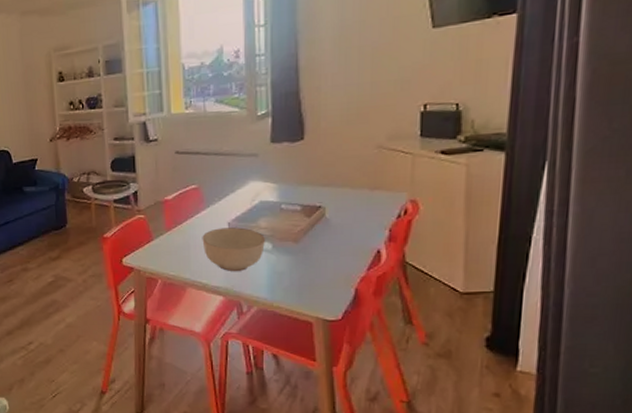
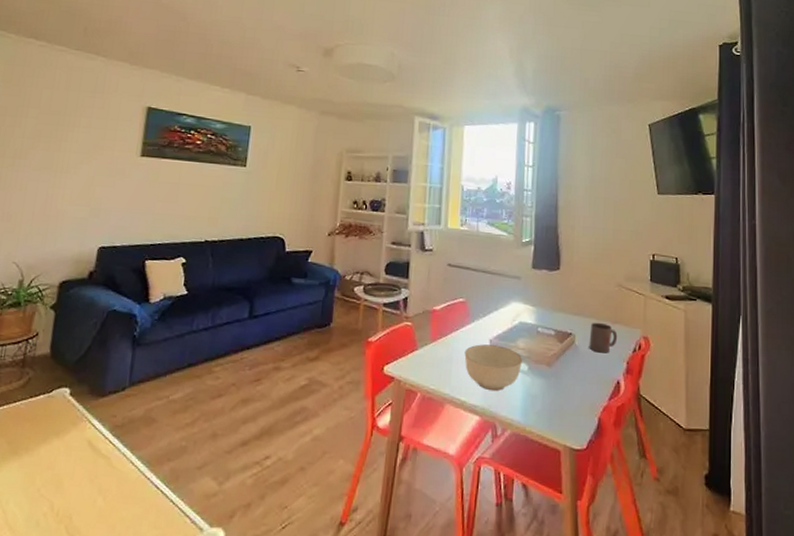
cup: none [342,190,378,223] -> present [589,322,618,353]

